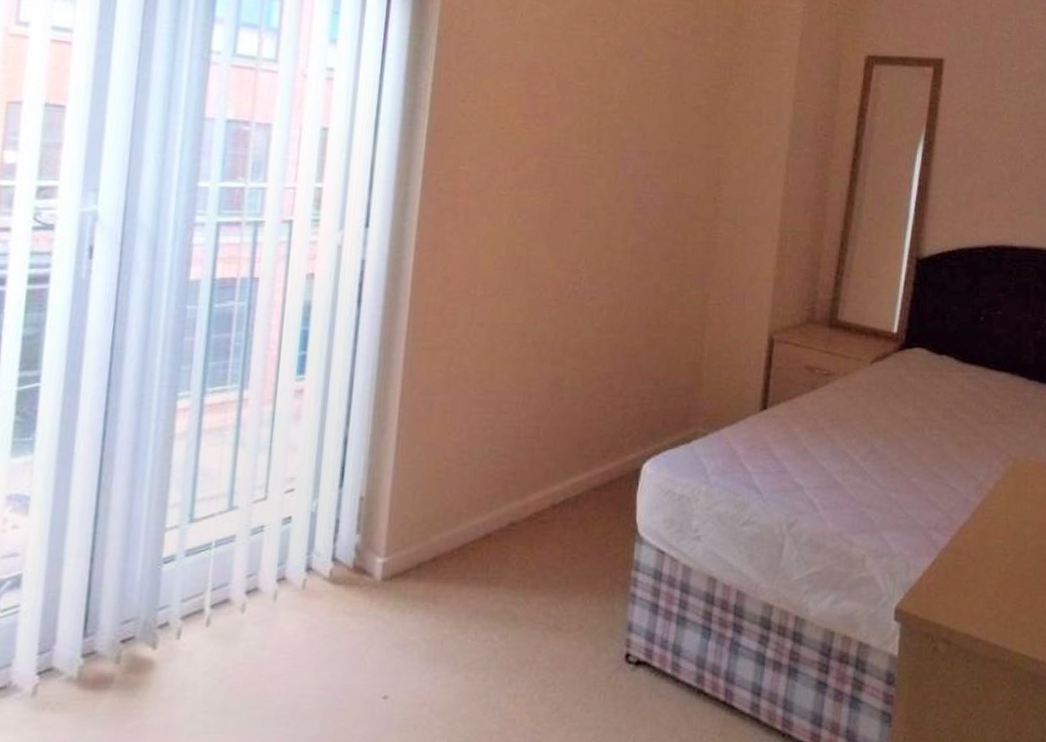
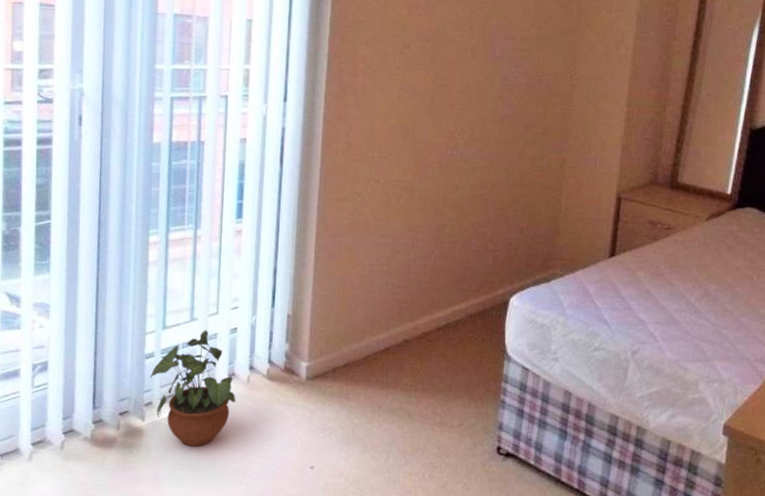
potted plant: none [168,521,286,681] -> present [150,330,236,447]

